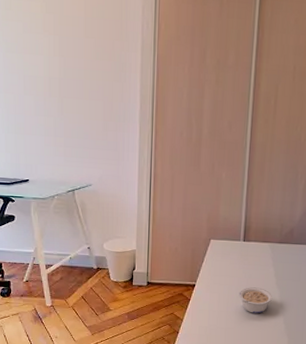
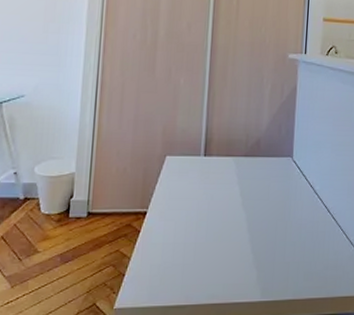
legume: present [239,287,273,314] -> none [198,211,239,243]

